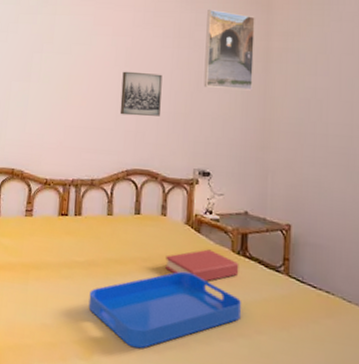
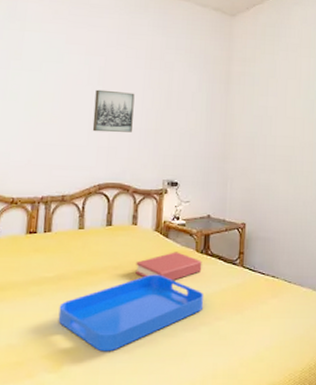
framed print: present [203,9,255,91] -> none [173,34,219,109]

